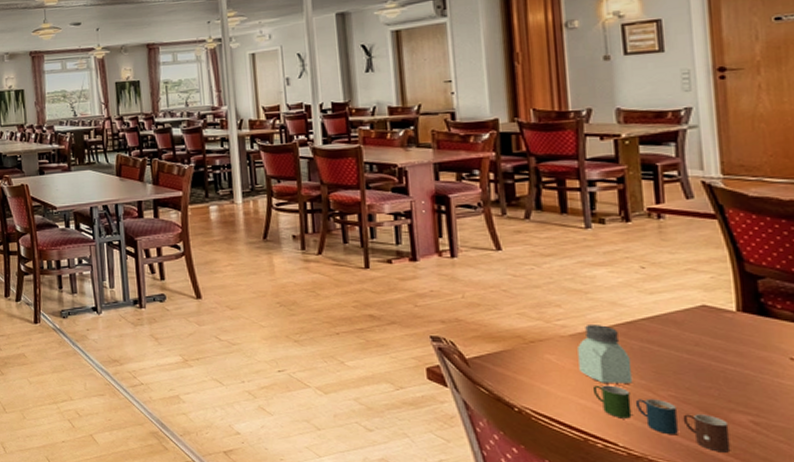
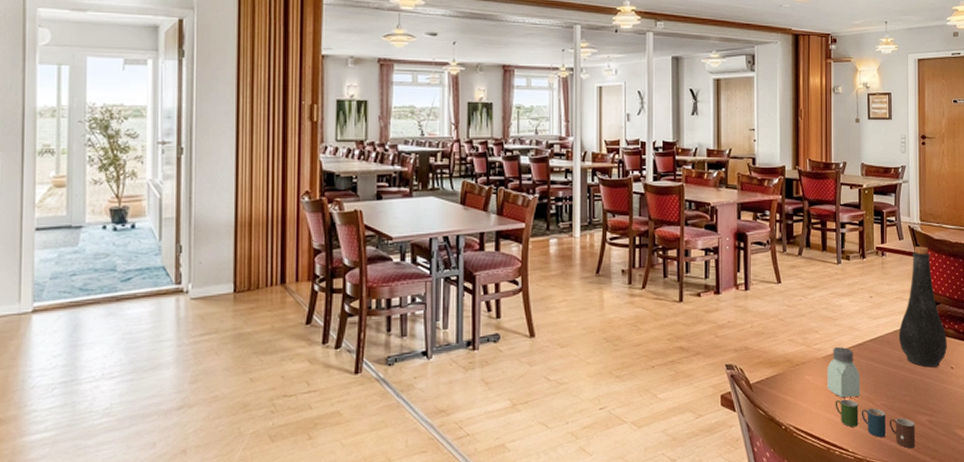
bottle: none [692,206,781,356] -> present [898,246,947,368]

